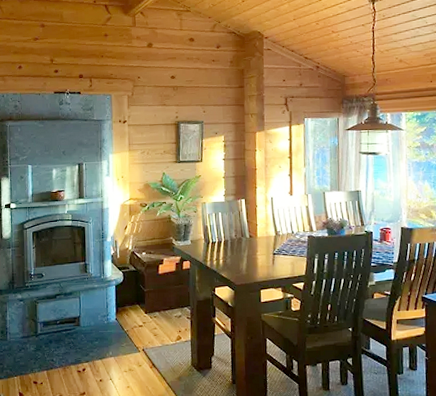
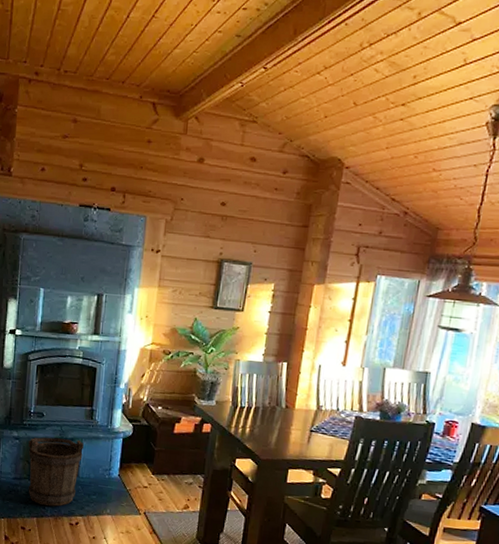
bucket: none [32,292,82,358] -> present [28,437,84,507]

